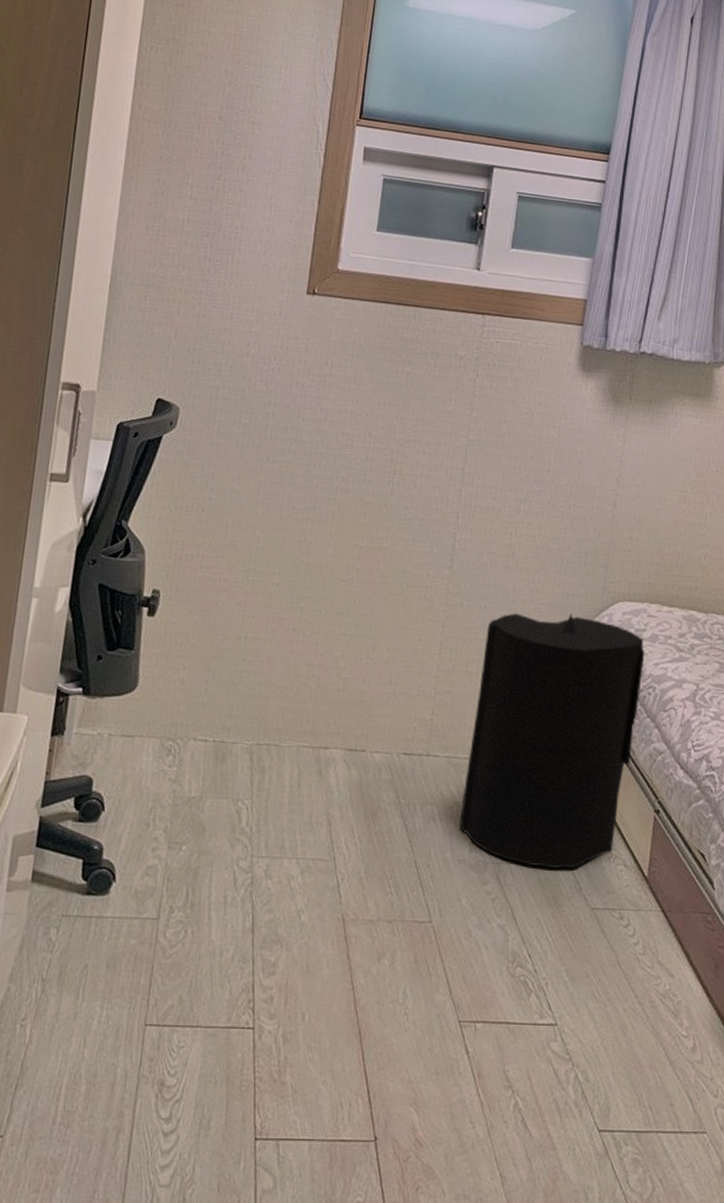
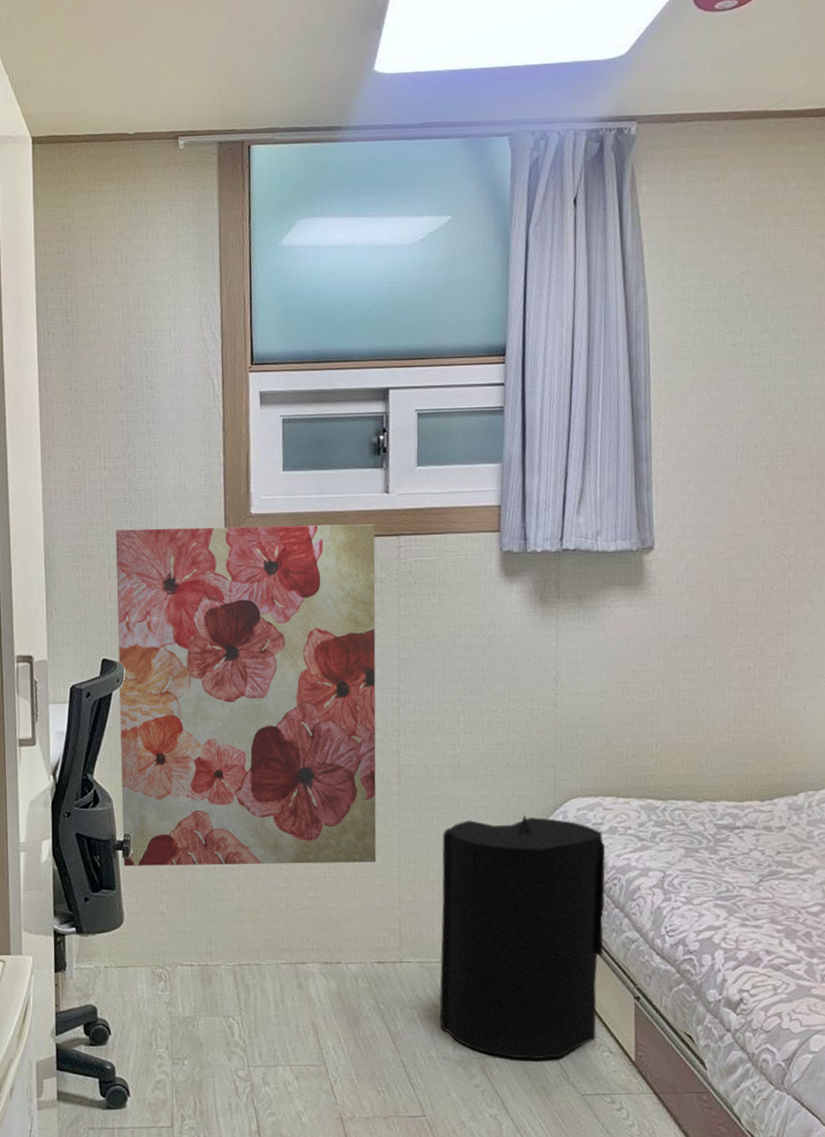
wall art: none [147,264,461,647] -> present [115,524,377,867]

